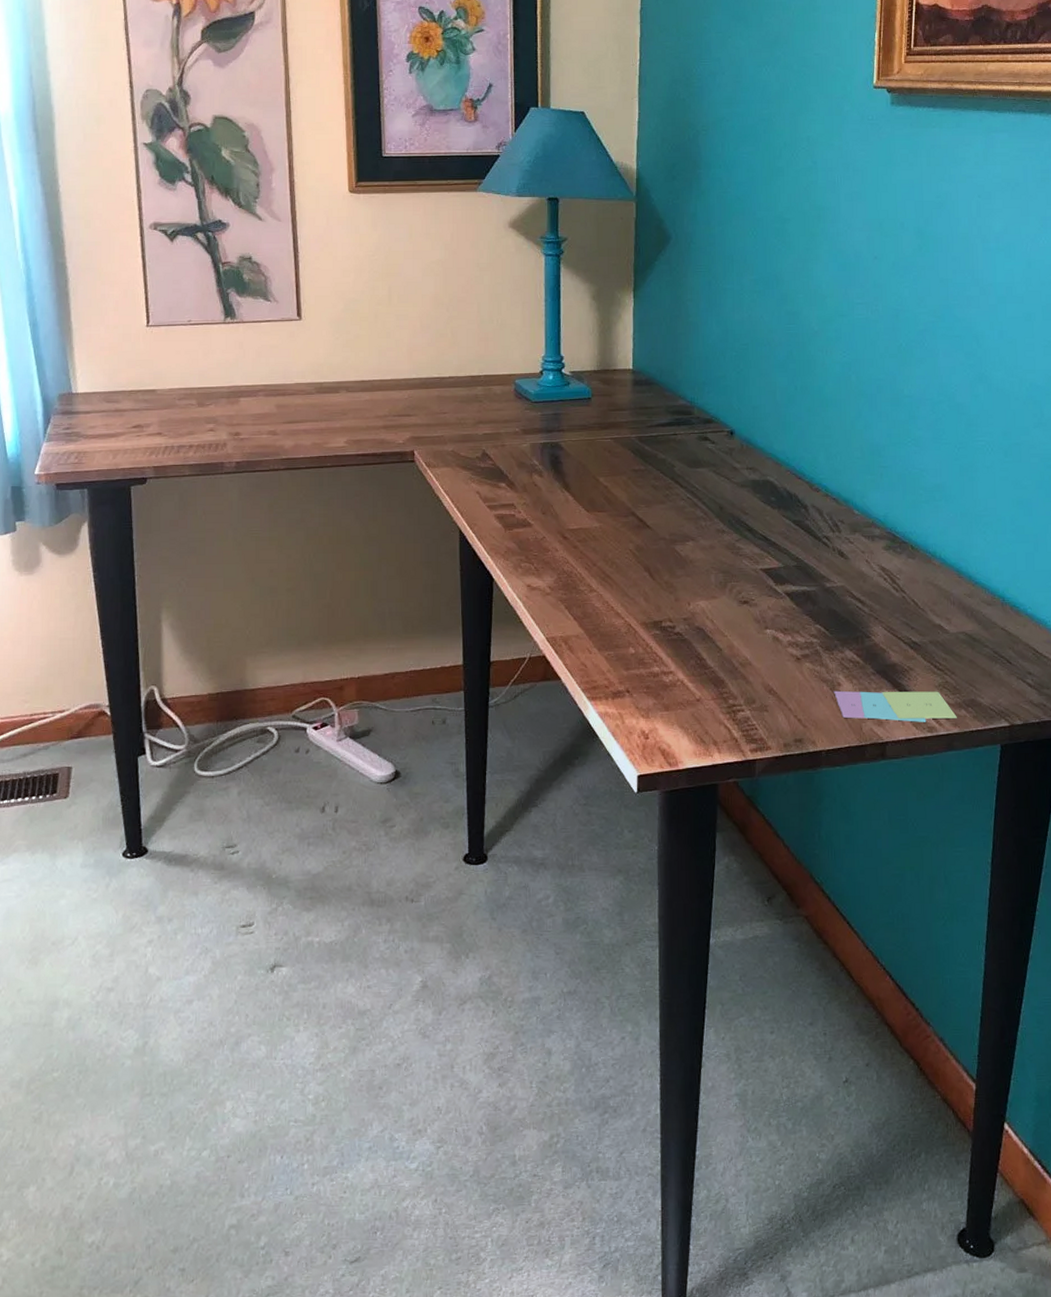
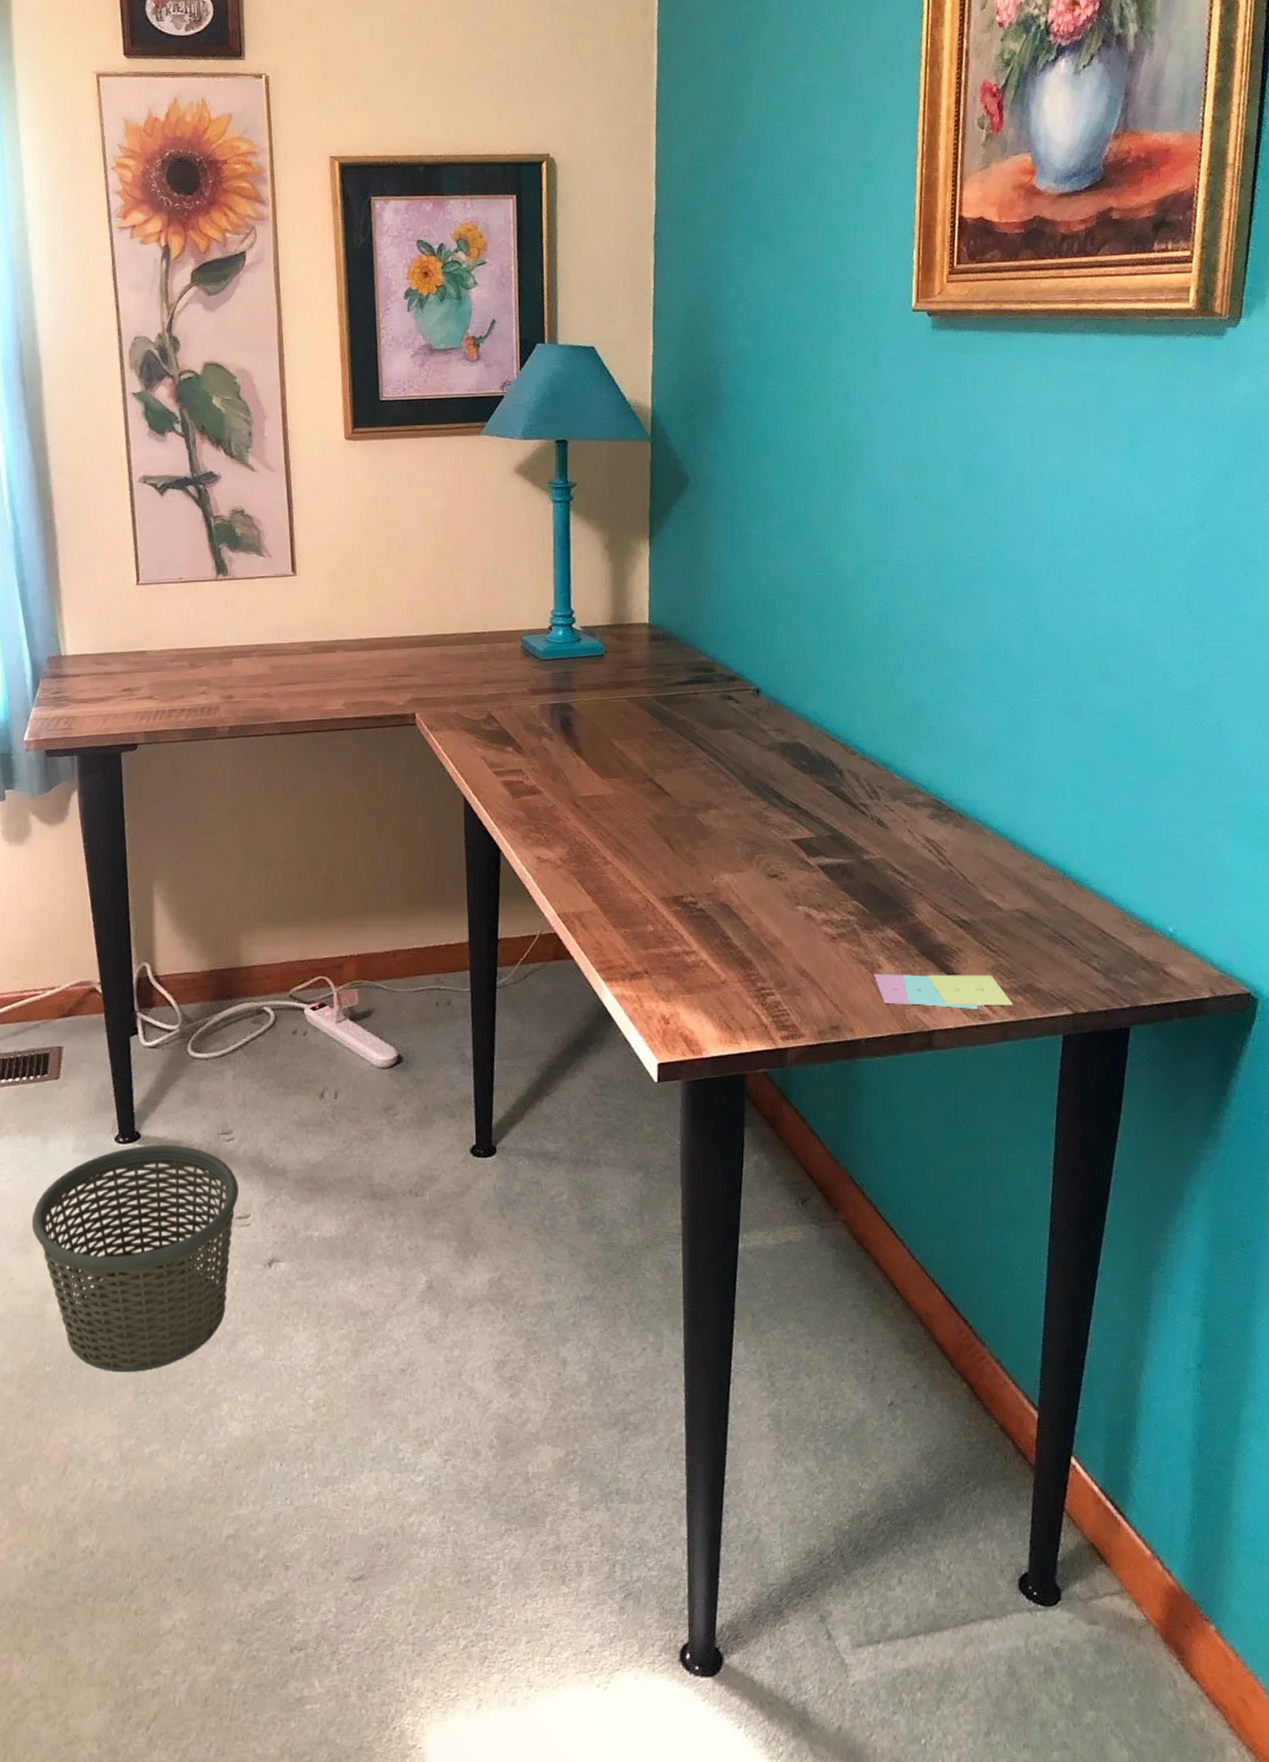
basket: none [40,858,242,1076] -> present [32,1144,238,1373]

